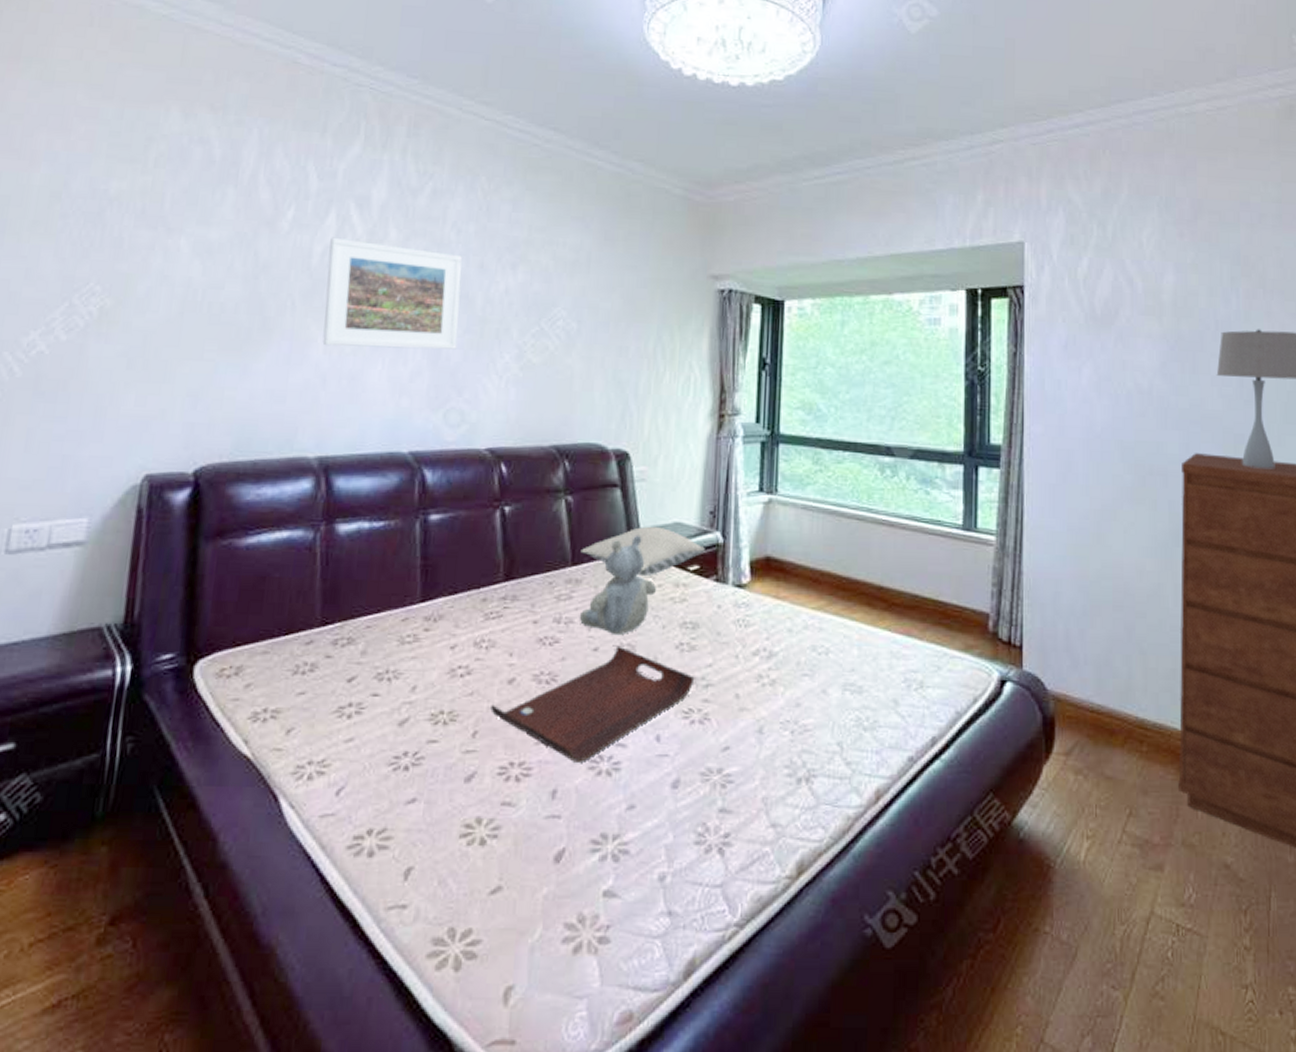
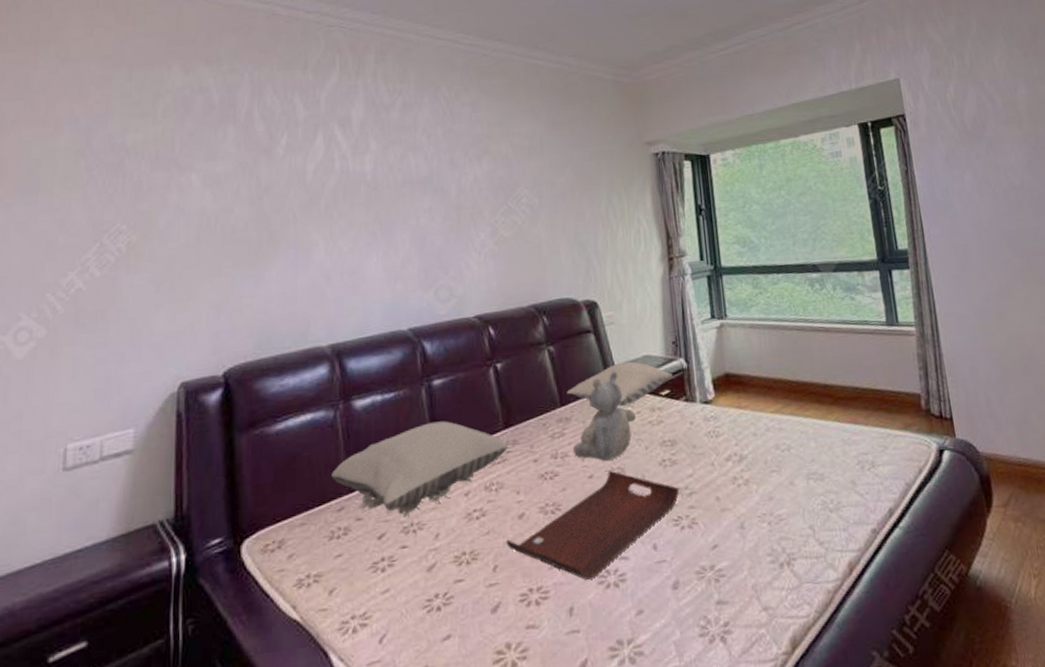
pillow: none [303,561,506,663] -> present [332,421,508,517]
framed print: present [322,237,463,350] -> none [321,155,439,249]

